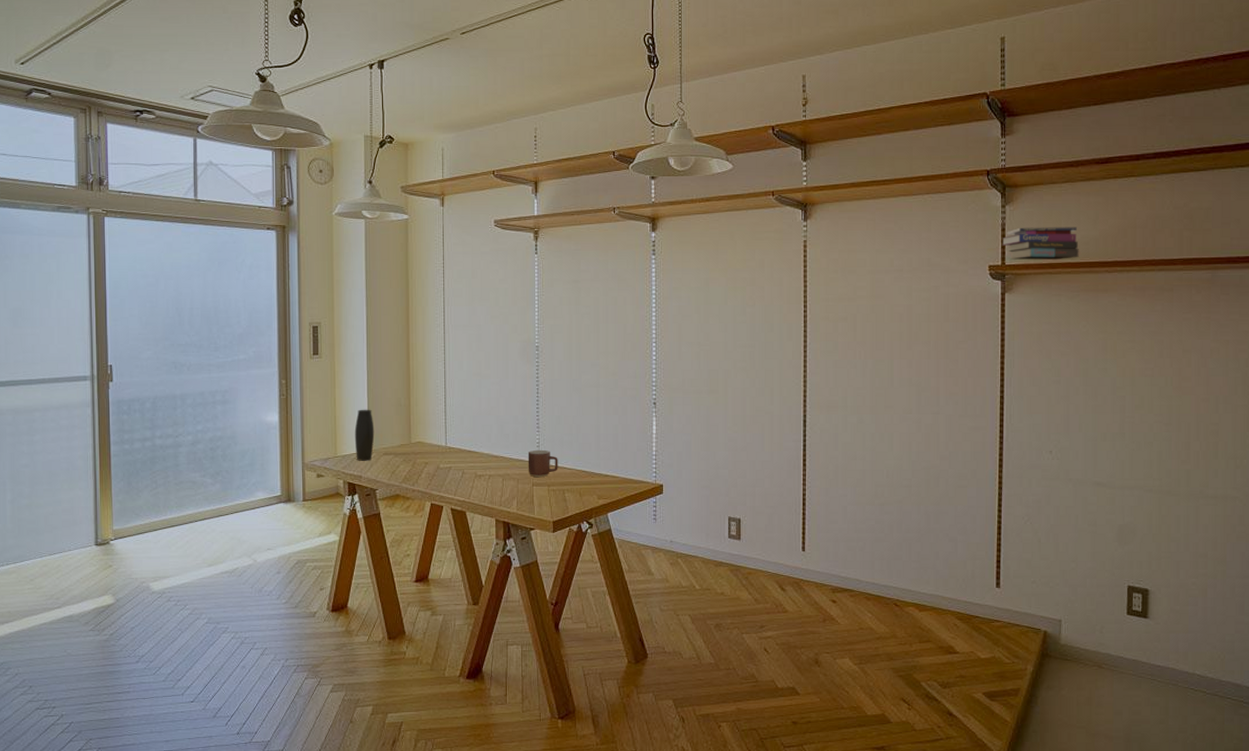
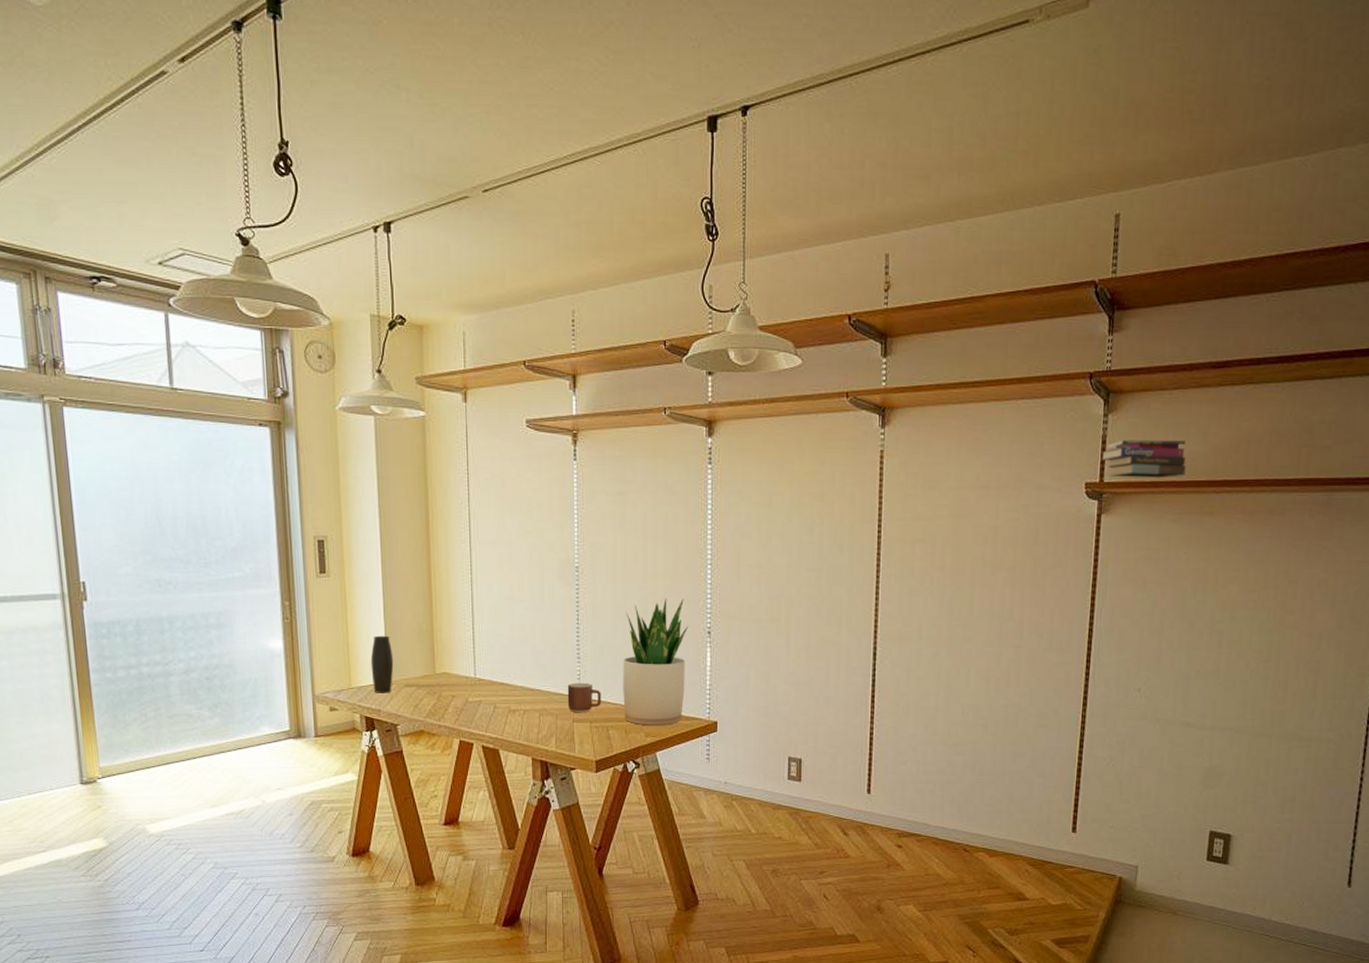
planter: none [577,373,636,489] -> present [623,598,689,726]

